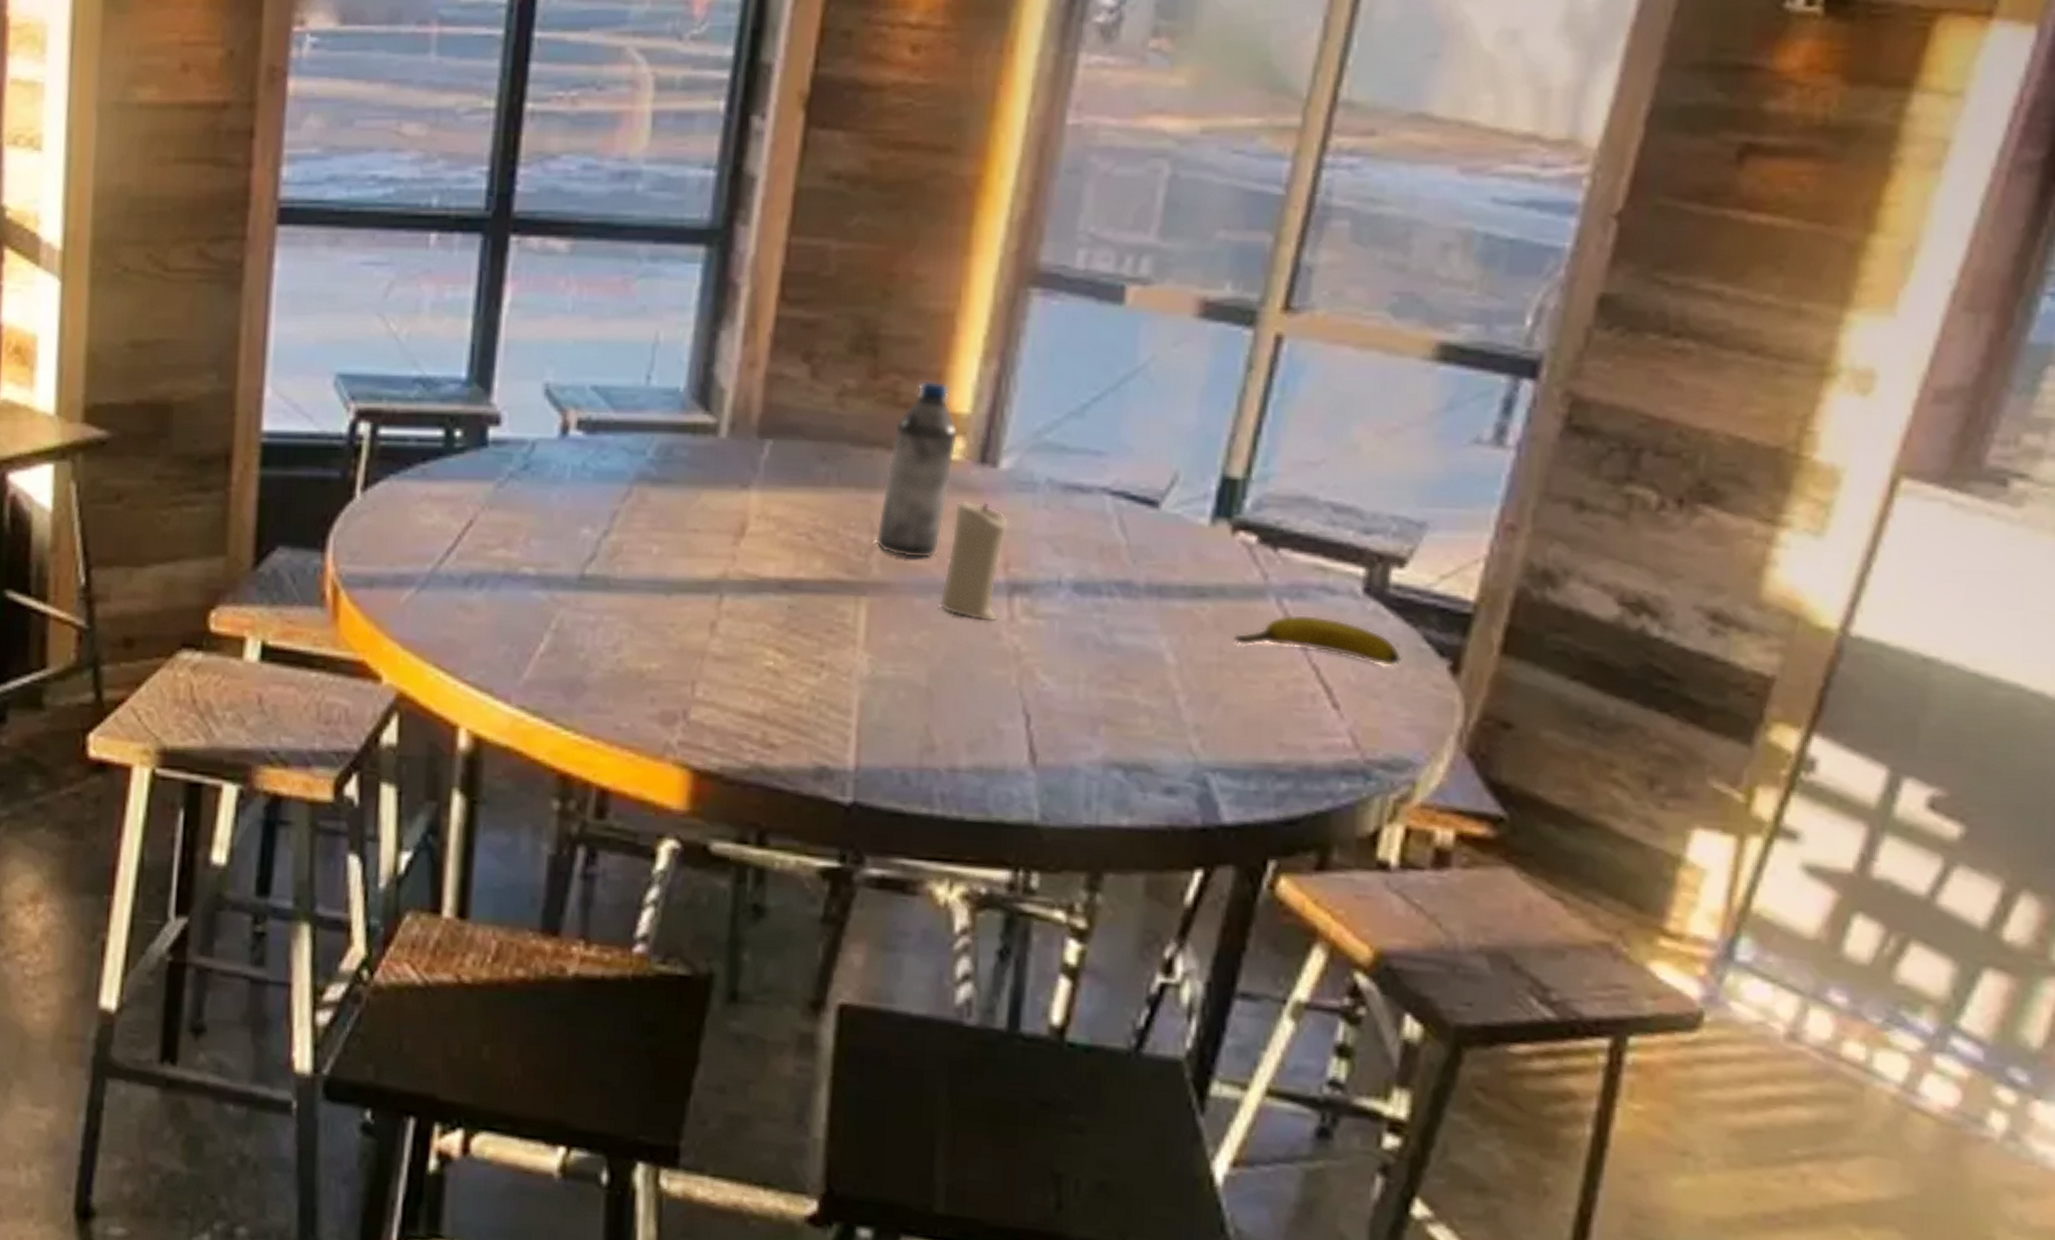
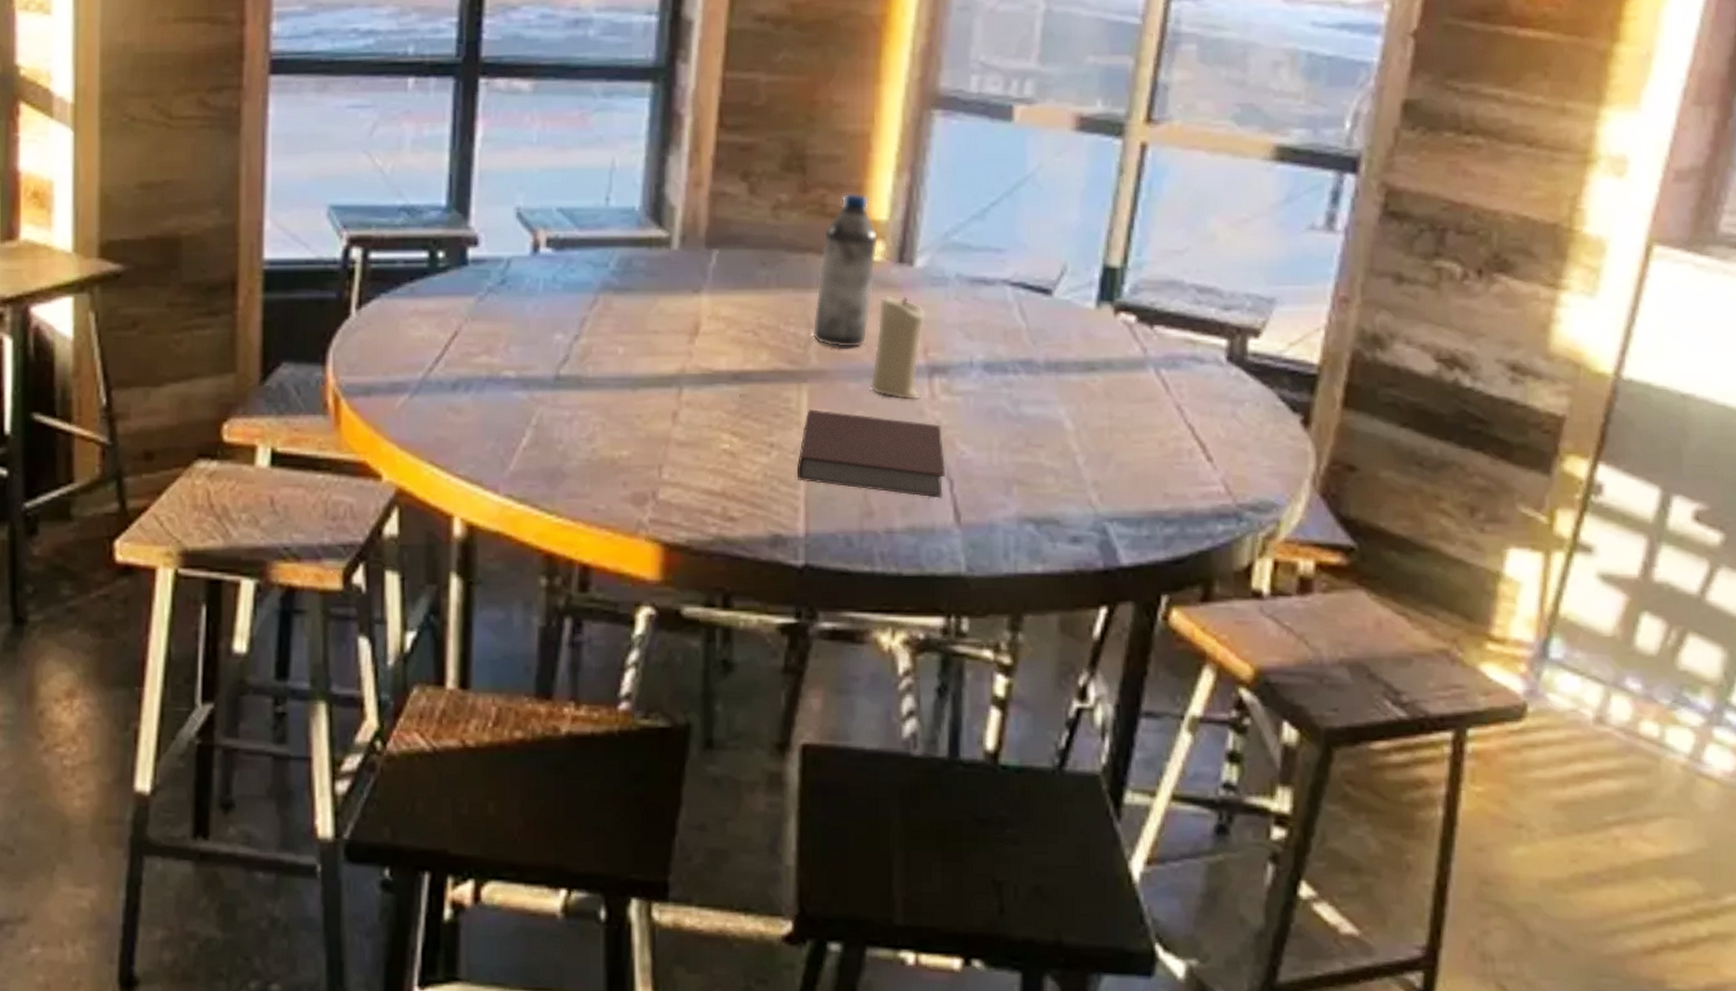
notebook: none [849,626,1022,735] -> present [796,409,945,498]
banana: present [1234,615,1401,666] -> none [1121,382,1261,422]

